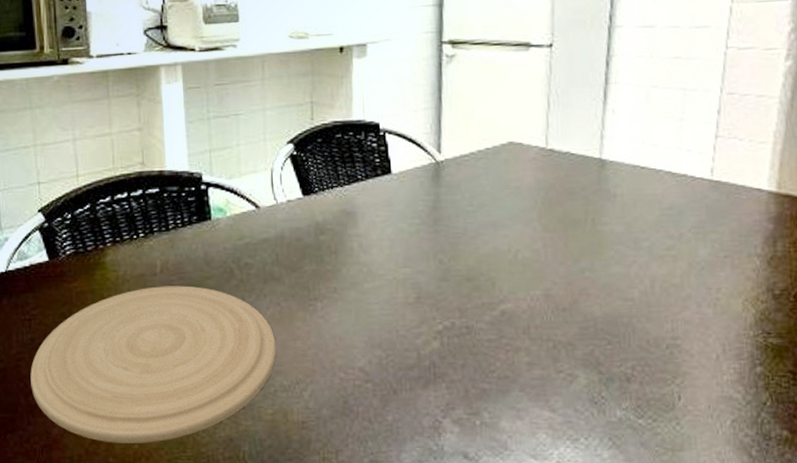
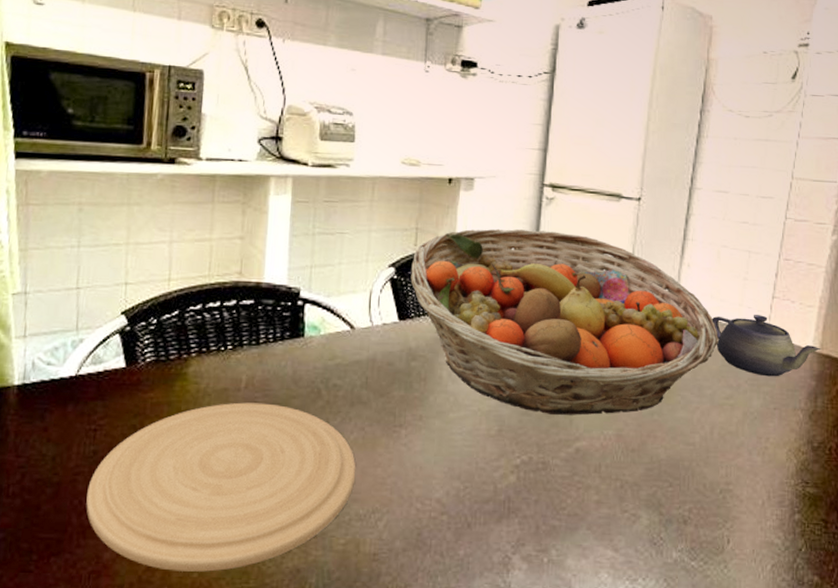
fruit basket: none [310,90,654,278] -> present [410,228,719,415]
teapot: none [644,157,779,223] -> present [712,315,821,377]

